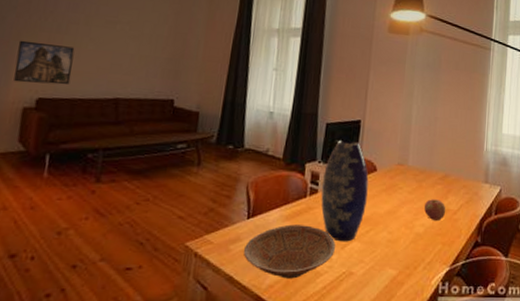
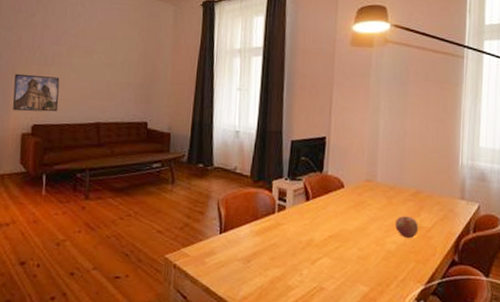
bowl: present [243,224,335,279] -> none [217,240,305,292]
vase: present [321,140,369,242] -> none [289,157,336,258]

